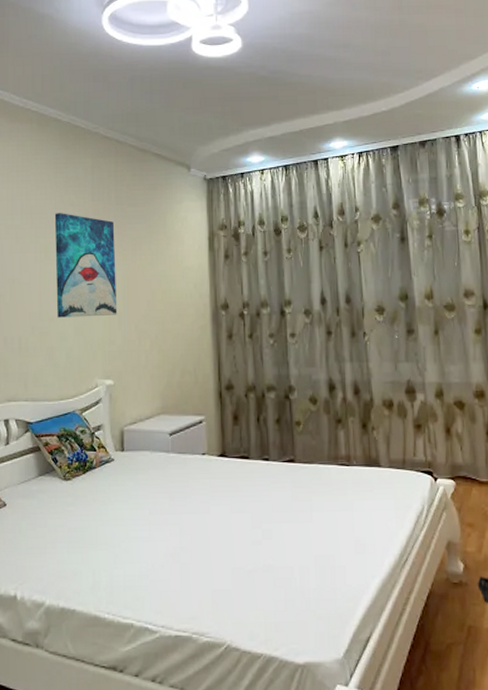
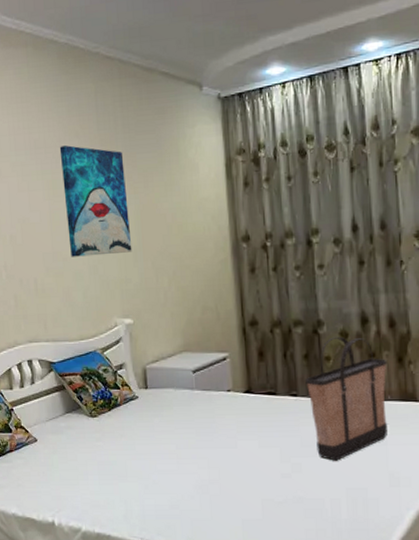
shopping bag: none [277,402,353,527] -> present [305,336,387,461]

